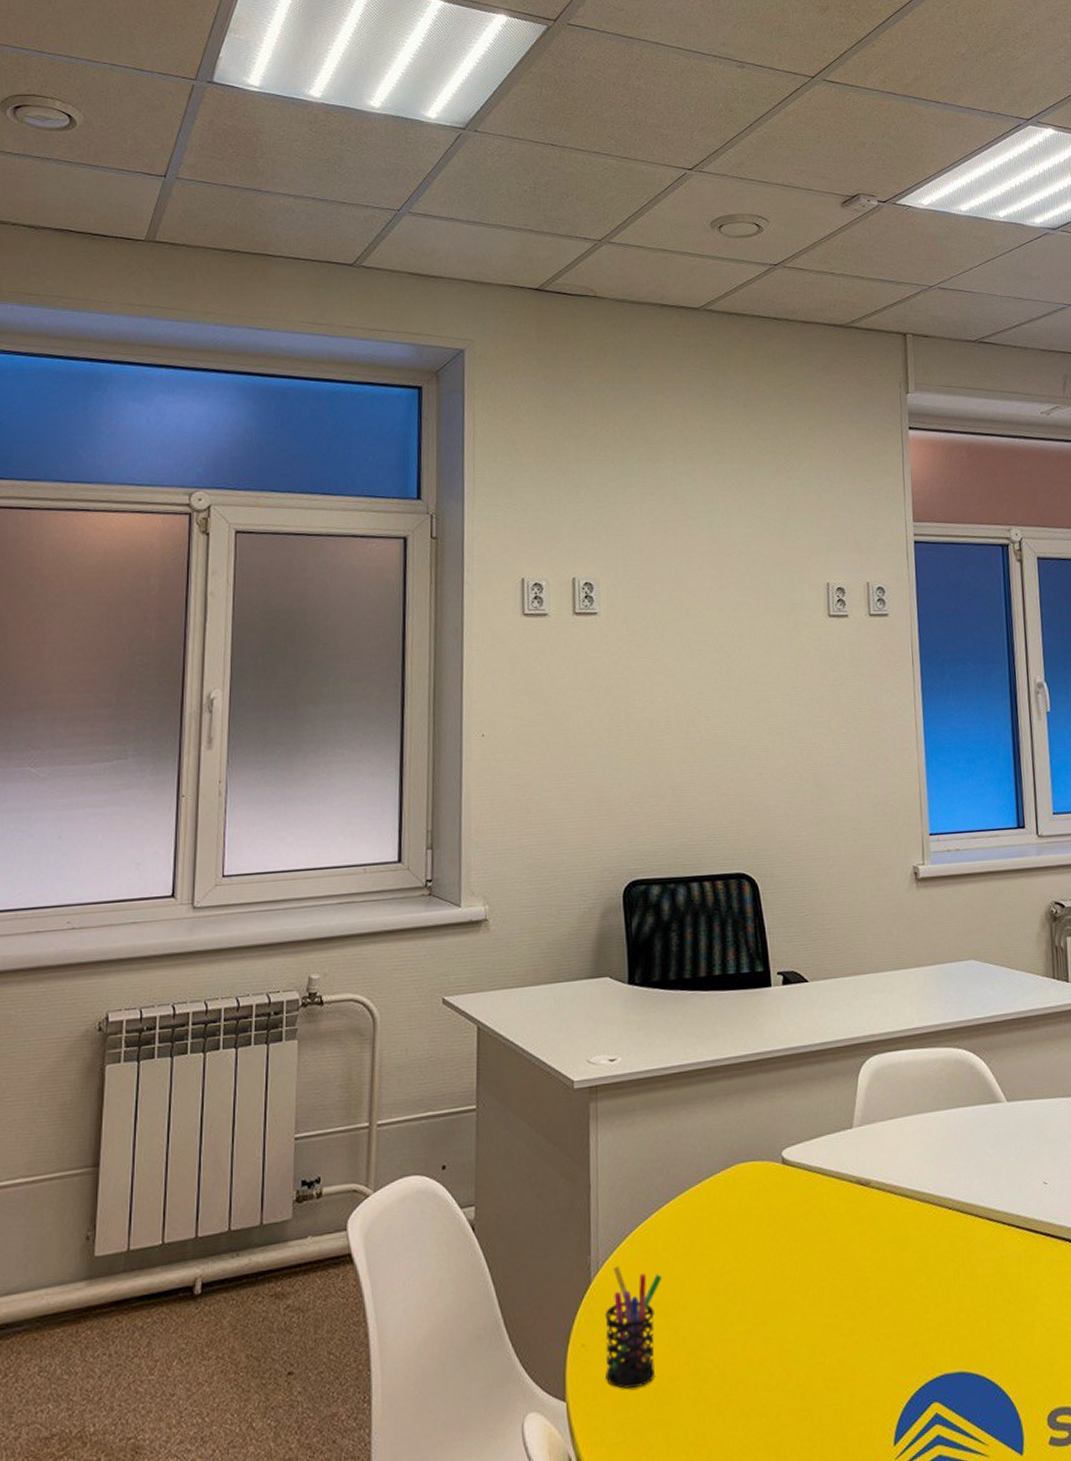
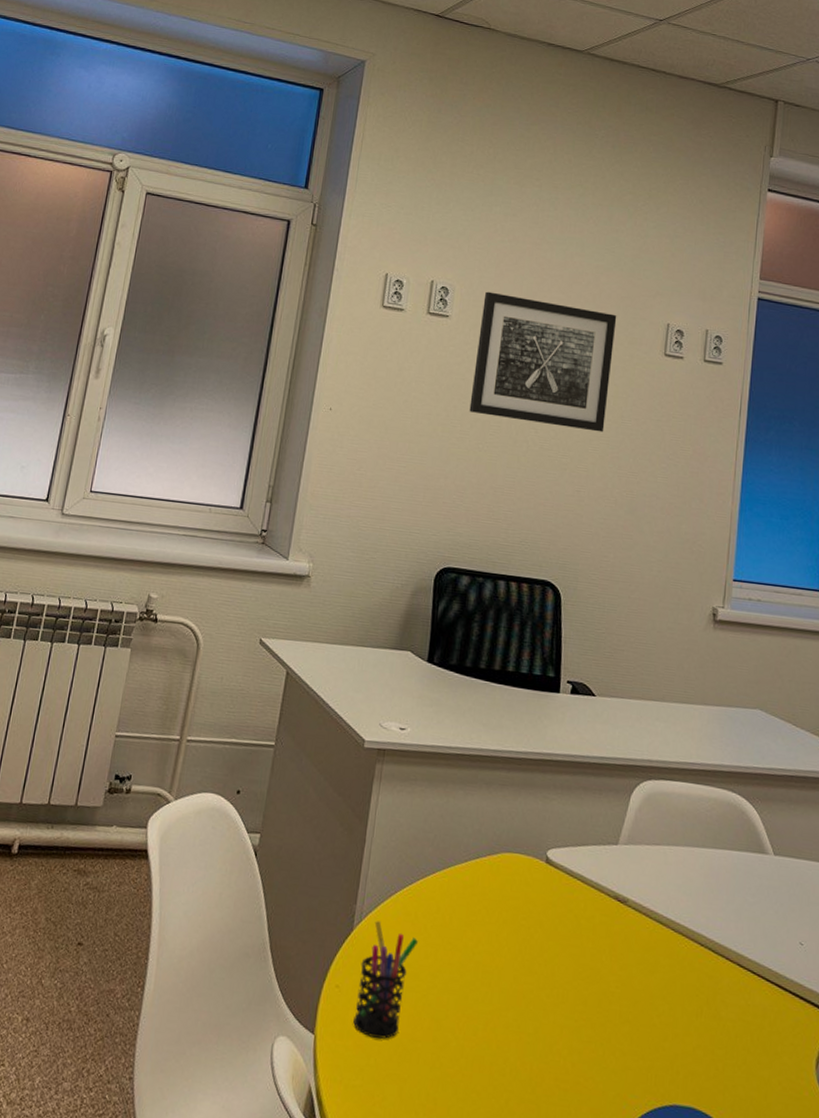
wall art: none [632,579,778,712] -> present [469,291,617,433]

